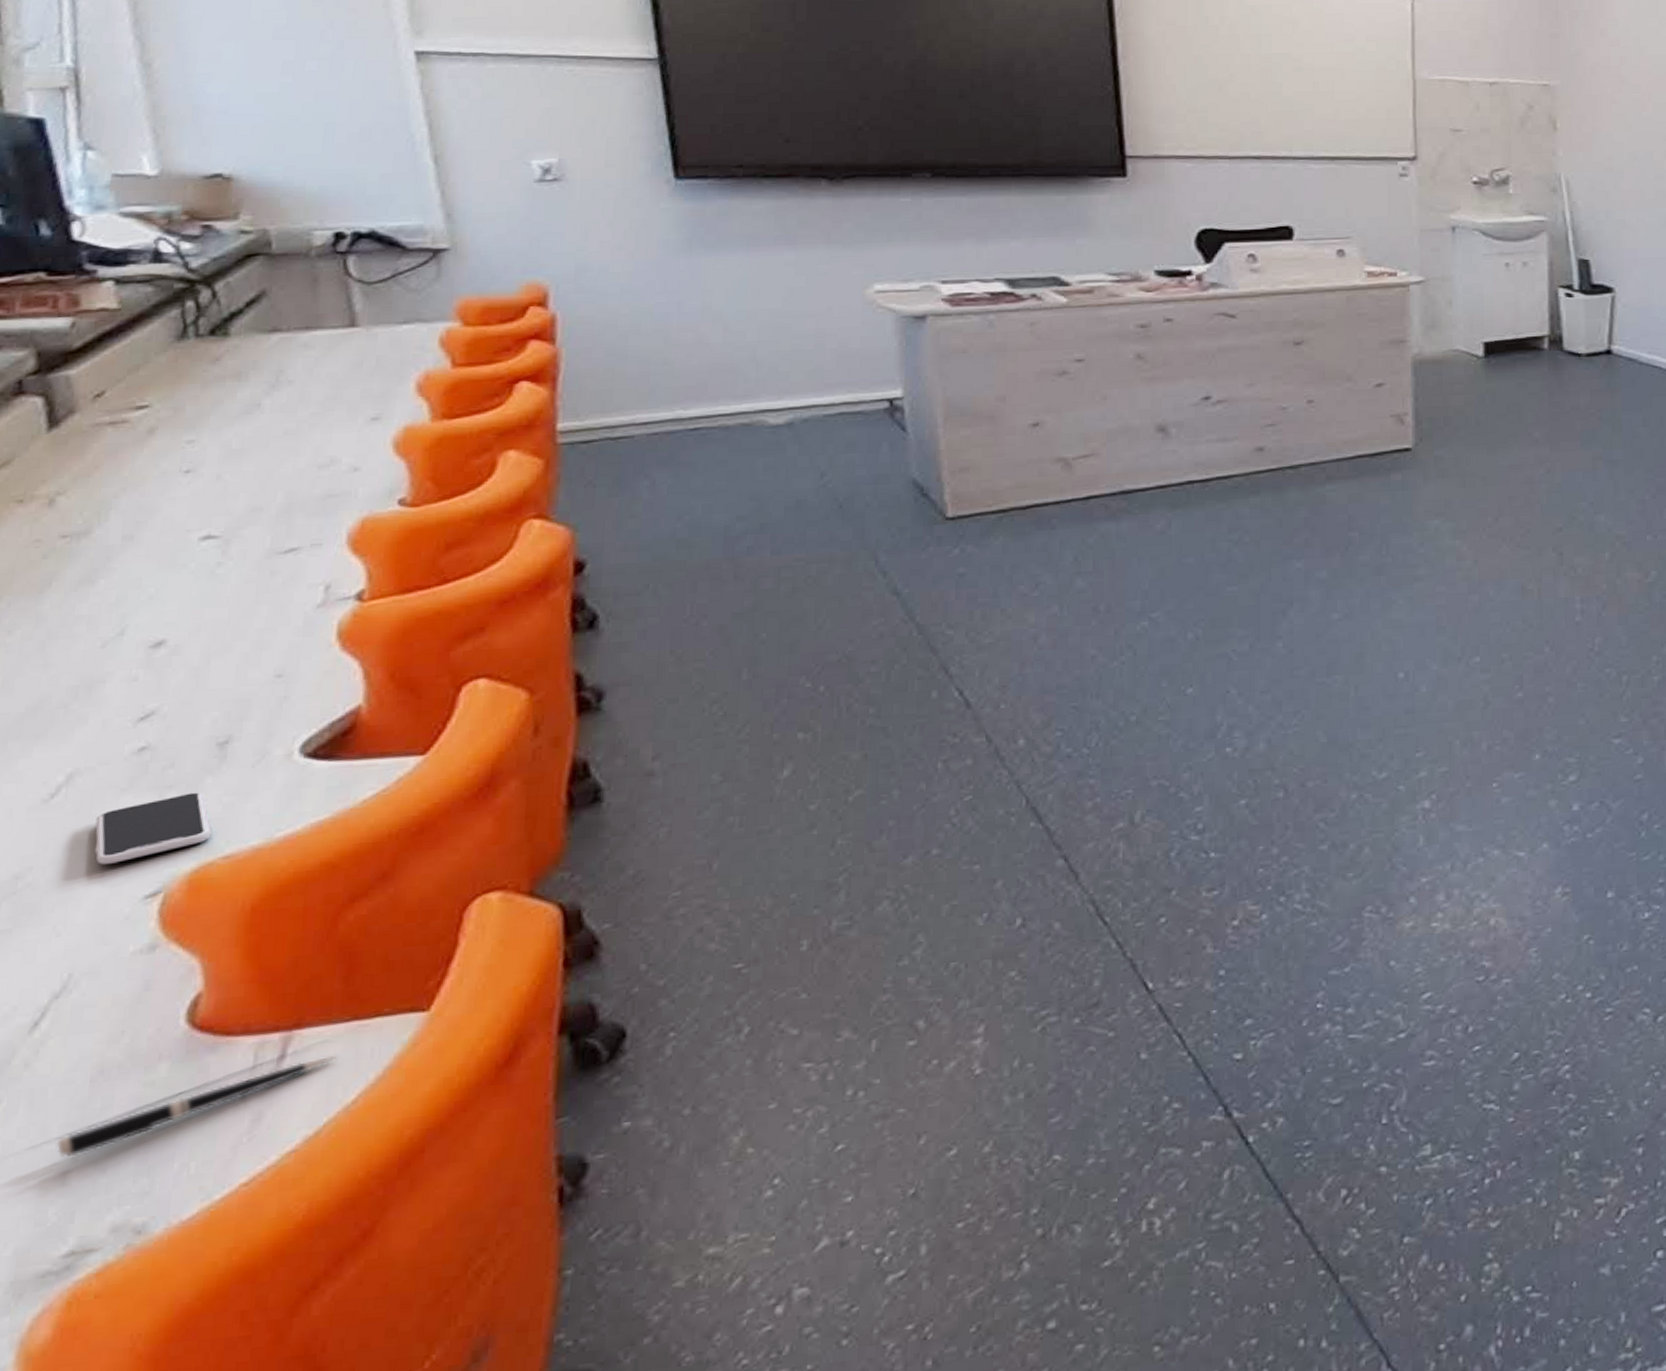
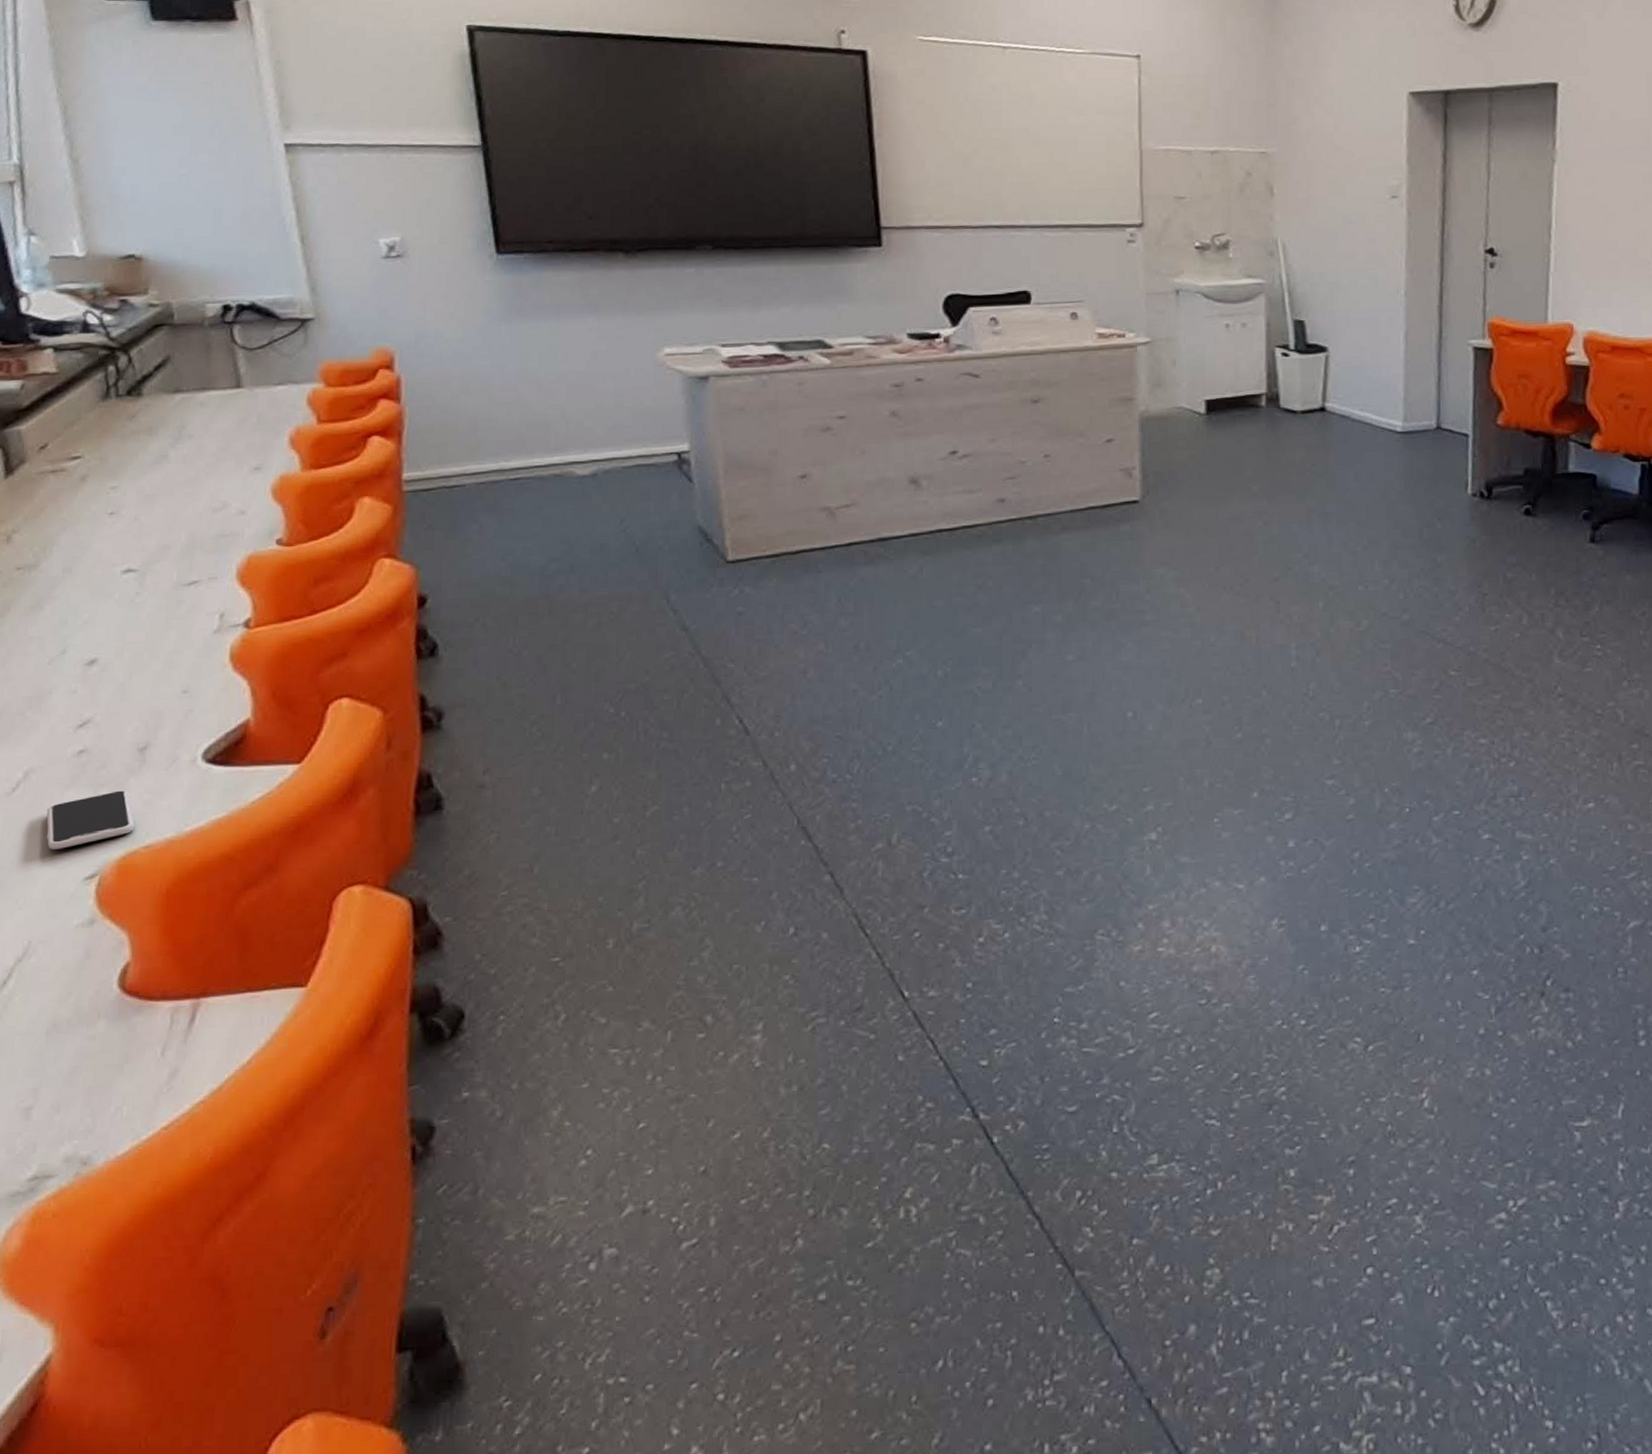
pen: present [56,1055,339,1158] -> none [21,1021,236,1097]

